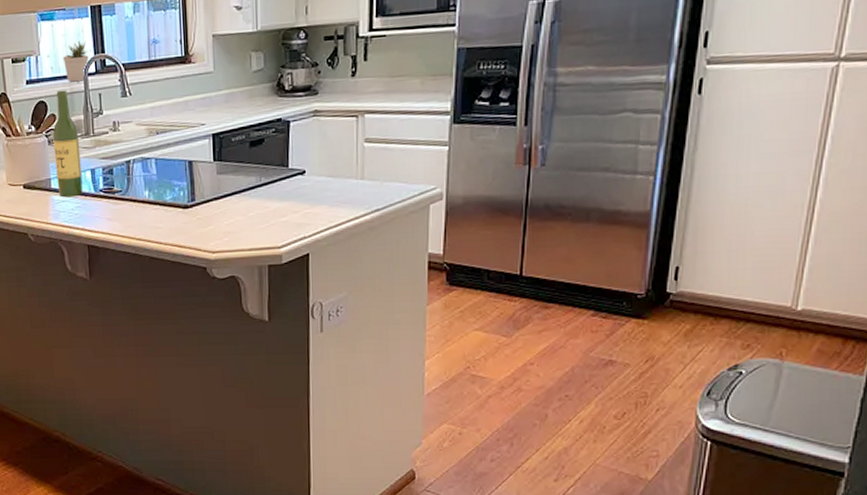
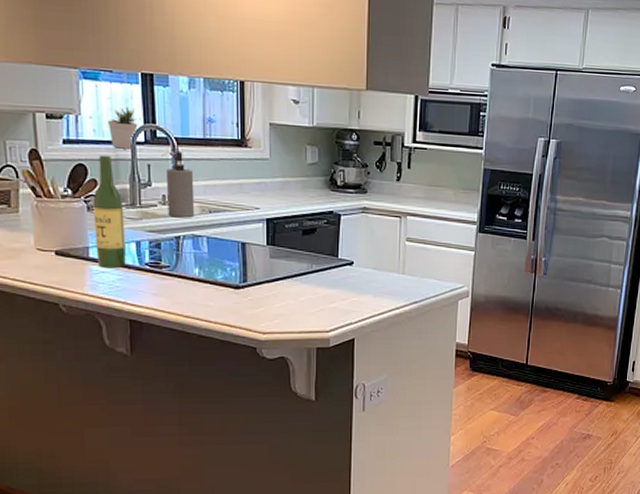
soap dispenser: none [110,77,143,143] -> present [160,151,195,218]

